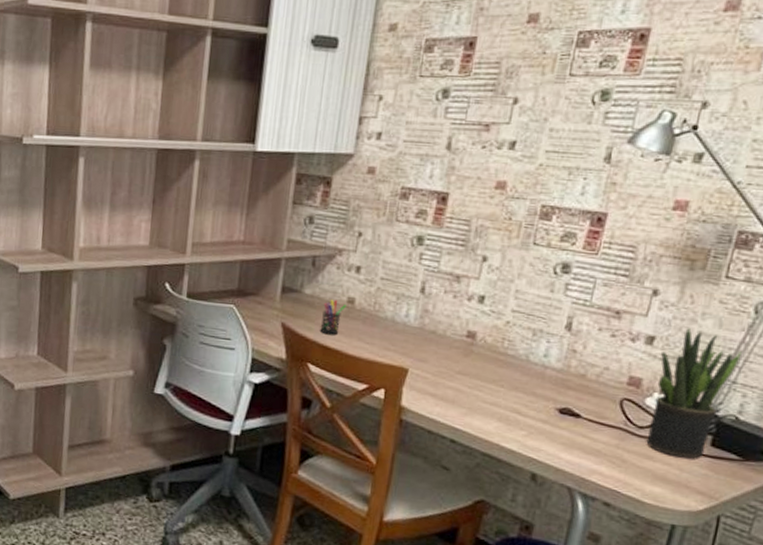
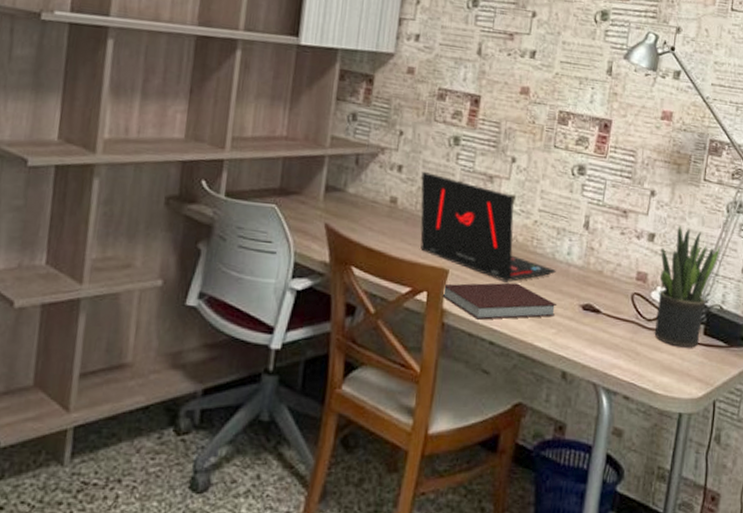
pen holder: present [319,299,346,335] -> none [363,198,389,236]
laptop: none [378,273,530,383] -> present [420,172,556,282]
notebook: none [399,382,528,419] -> present [441,282,556,320]

